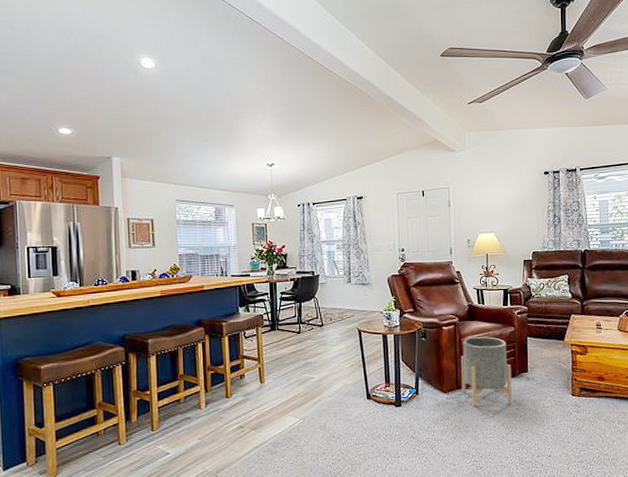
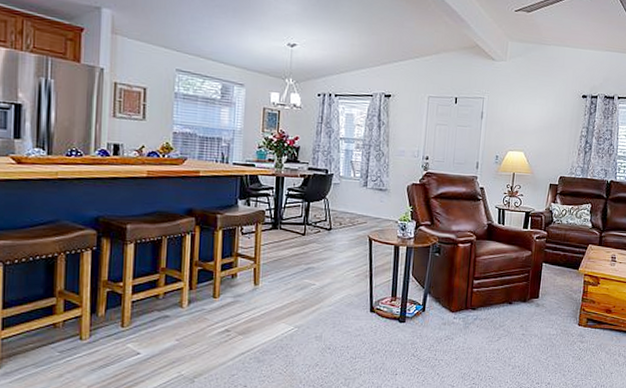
planter: present [460,337,513,407] -> none [470,258,523,330]

